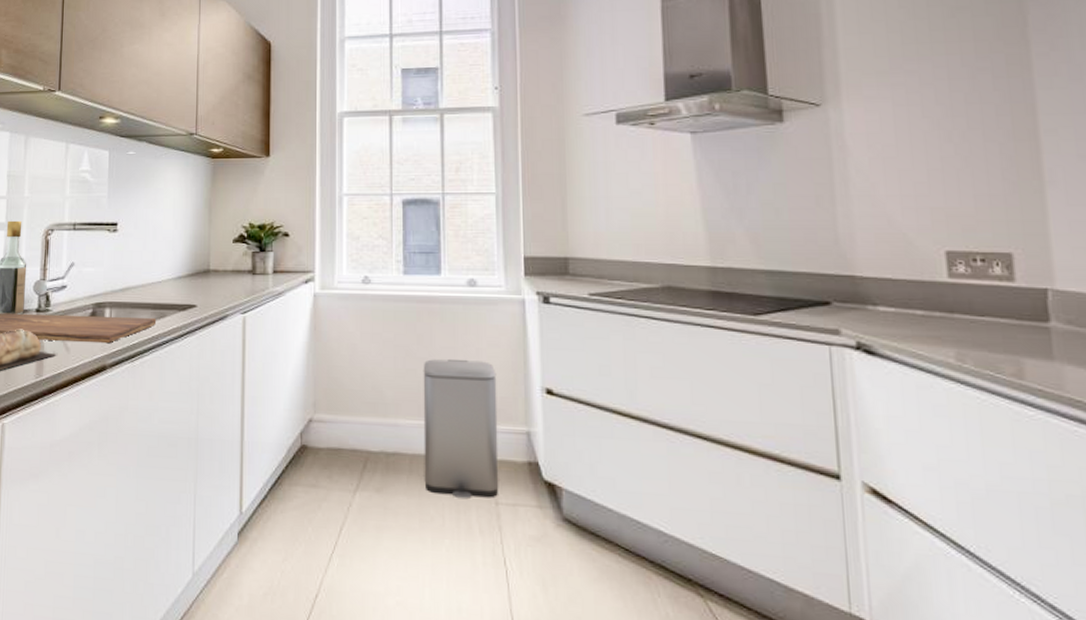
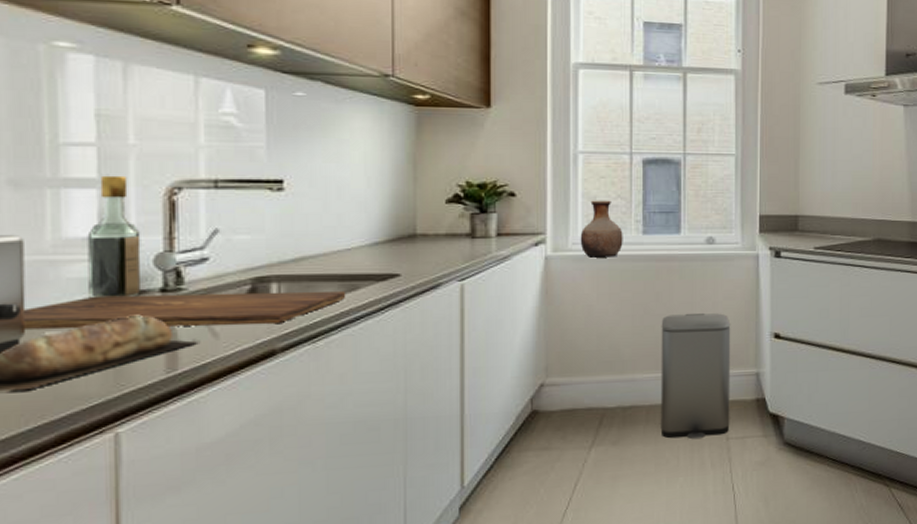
vase: none [345,240,385,297] -> present [580,200,623,257]

